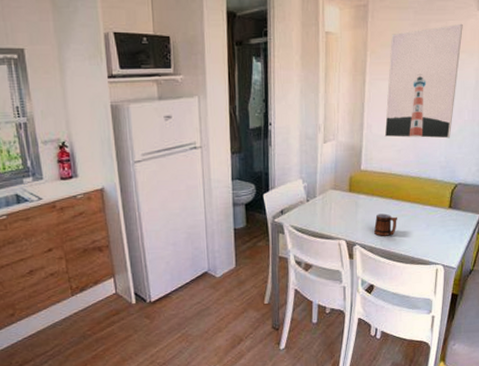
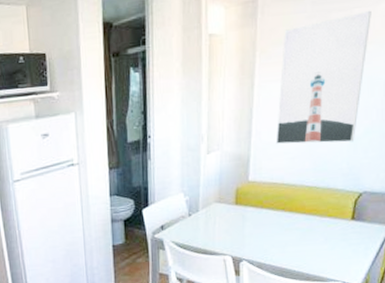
mug: present [374,213,397,236] -> none [264,227,290,252]

